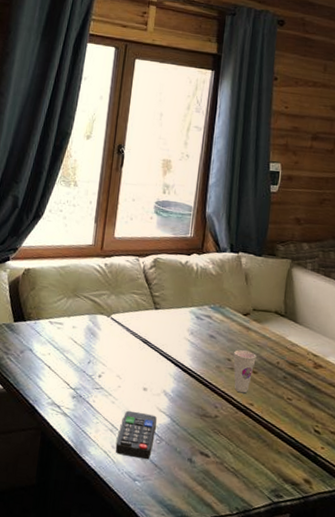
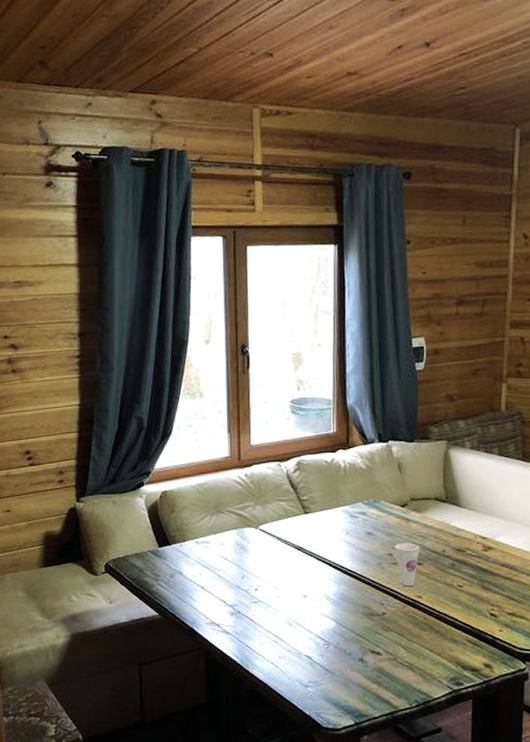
remote control: present [115,410,157,460] -> none [282,619,322,666]

